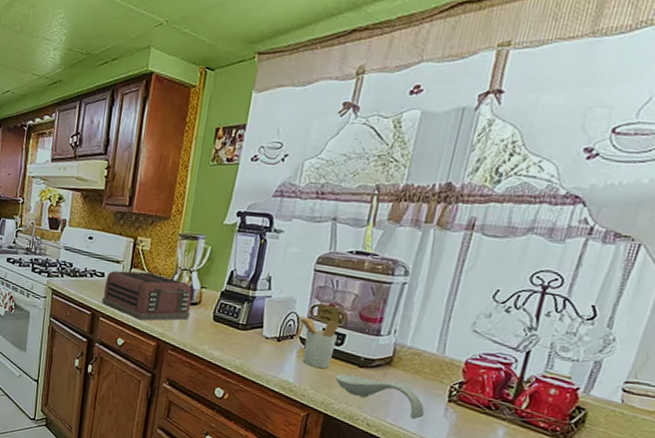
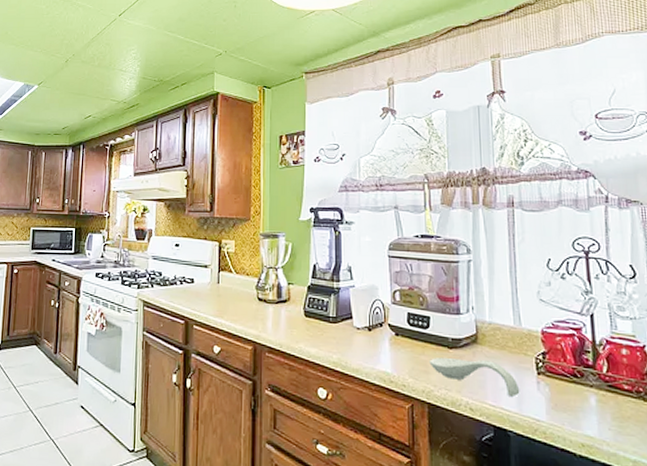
toaster: present [102,271,192,321] -> none [194,274,281,325]
utensil holder: present [298,316,340,369] -> none [382,302,423,355]

